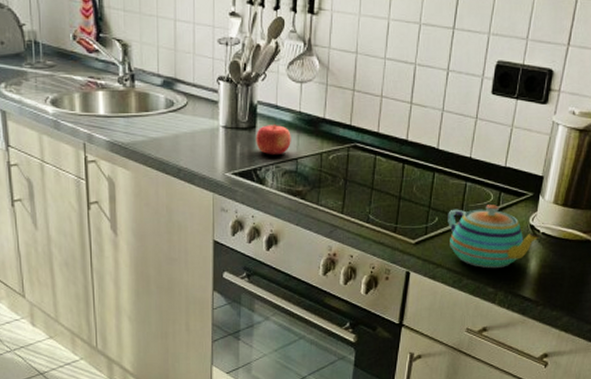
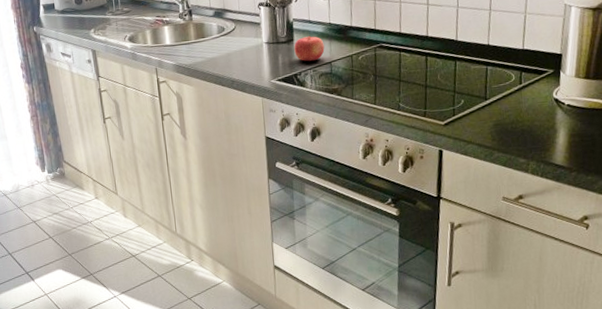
teapot: present [448,205,542,269] -> none [473,84,567,141]

